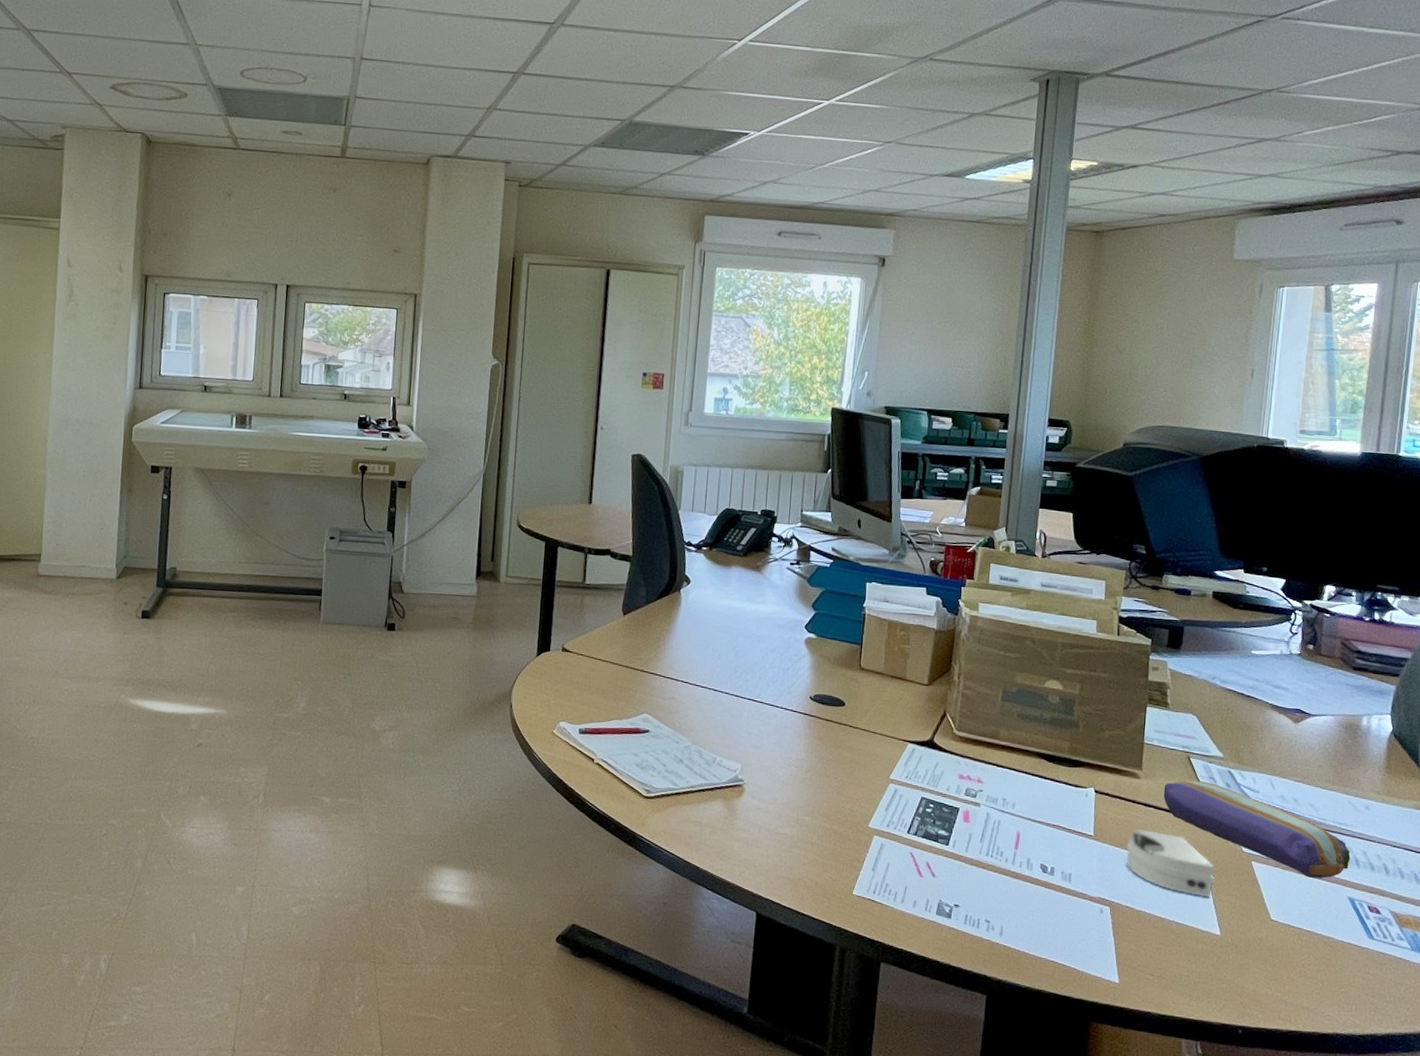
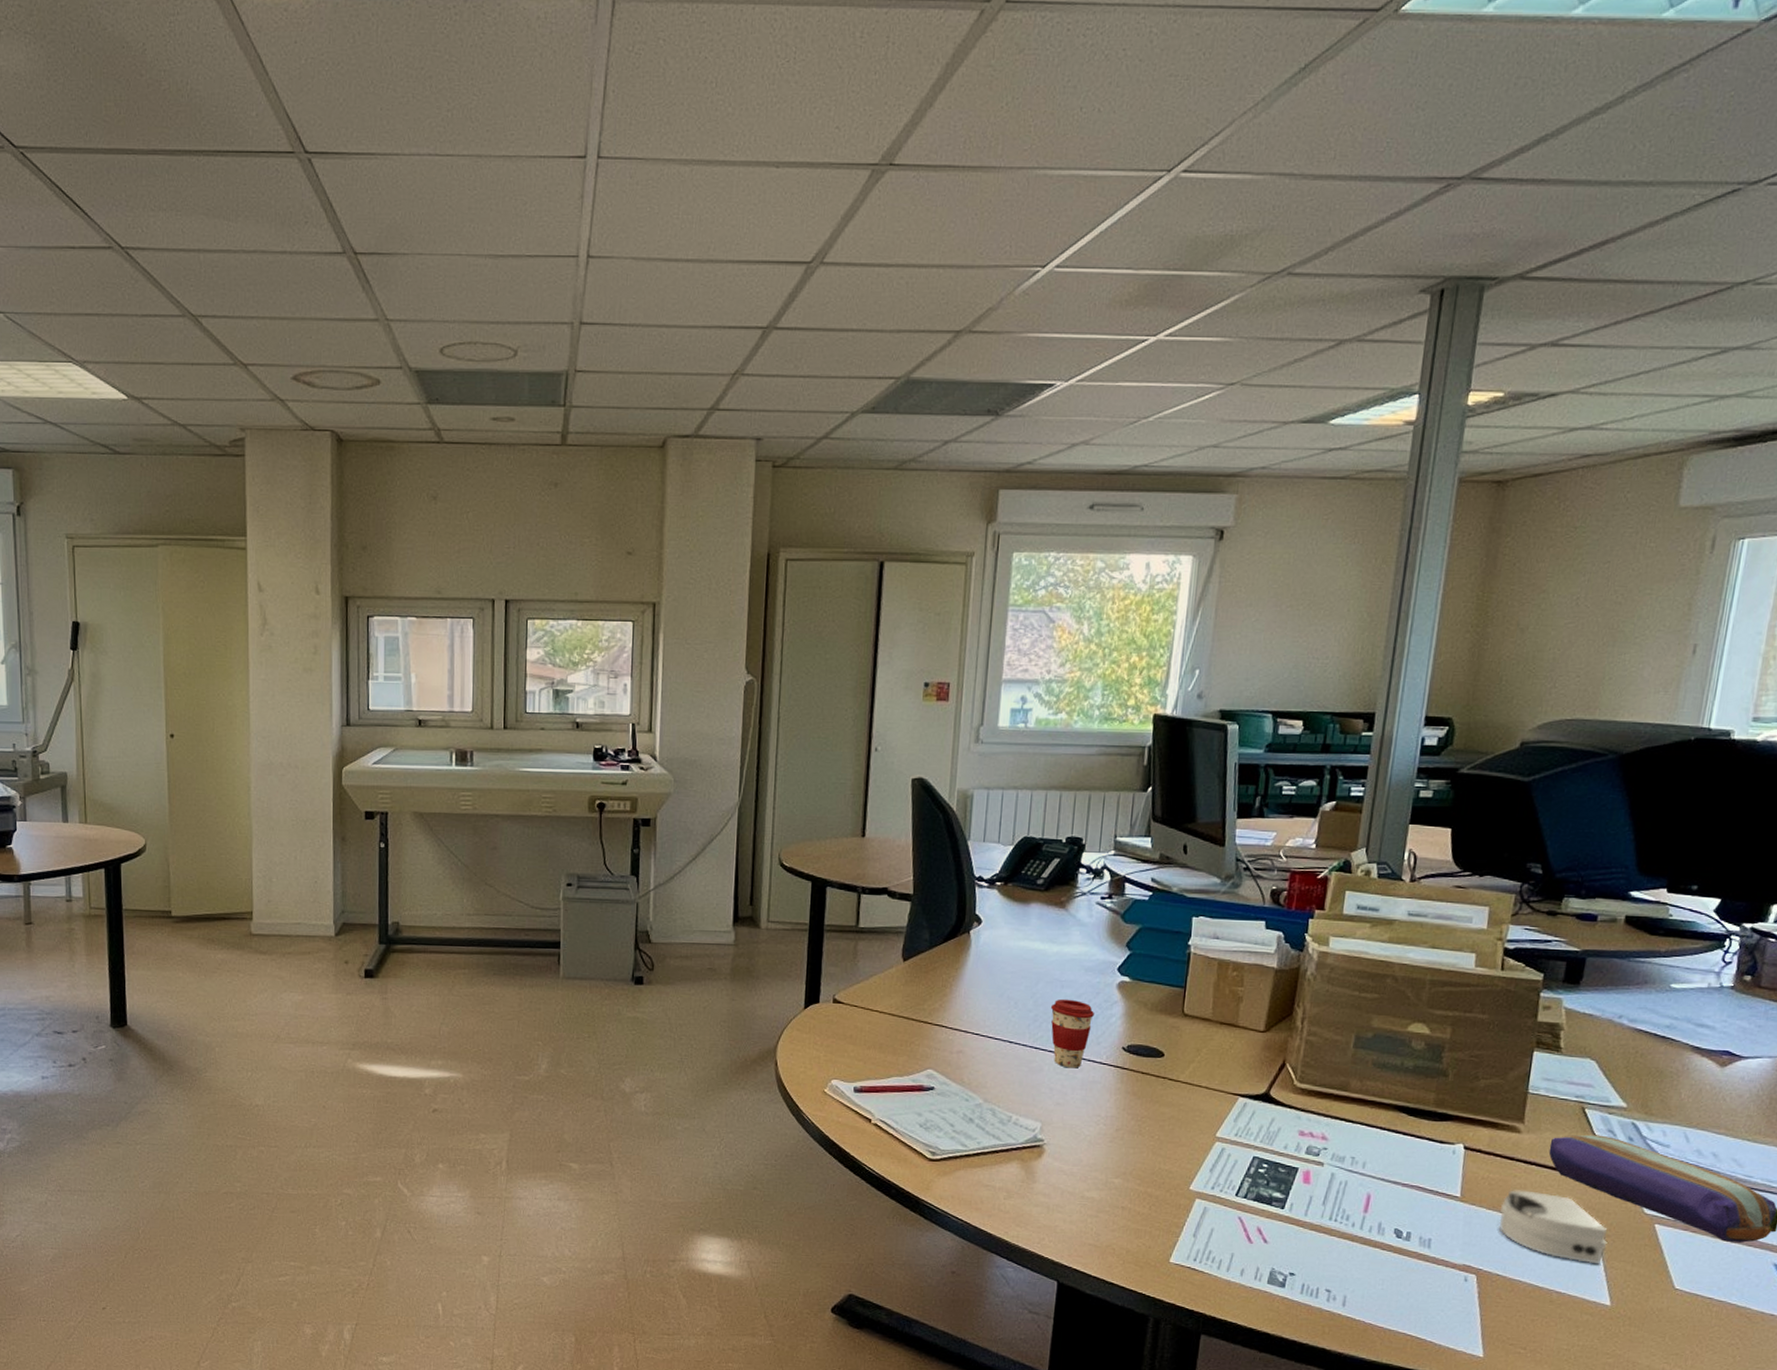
coffee cup: none [748,652,786,715] -> present [1050,999,1094,1068]

